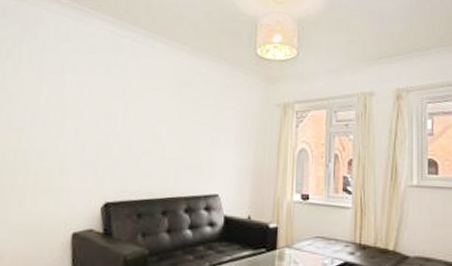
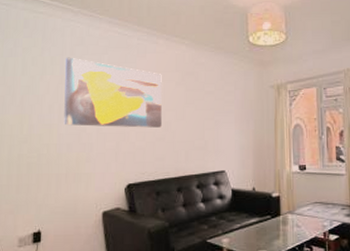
wall art: none [36,53,156,141] -> present [64,57,162,128]

